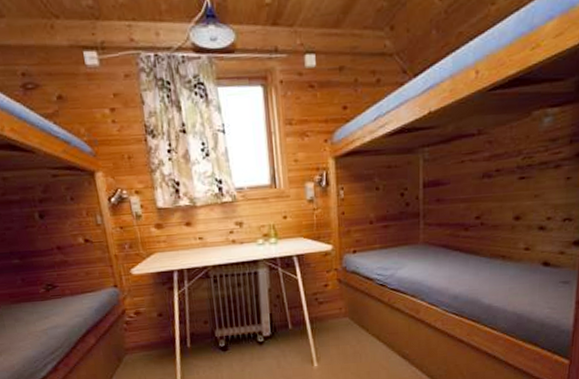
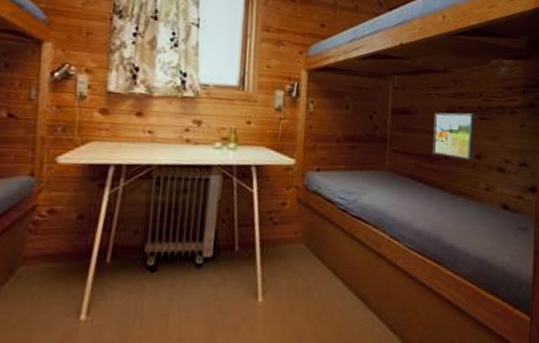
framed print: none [468,173,513,223] -> present [433,112,474,161]

